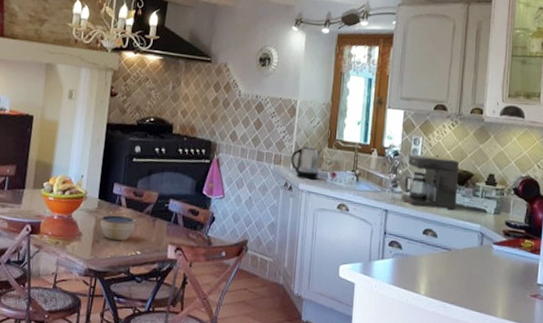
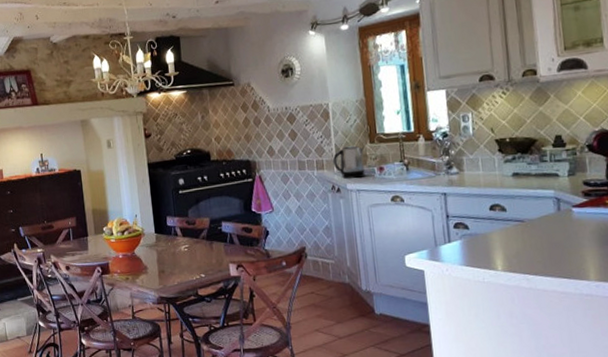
bowl: present [100,214,136,241] -> none [161,244,195,268]
coffee maker: present [401,154,460,210] -> none [459,128,523,185]

